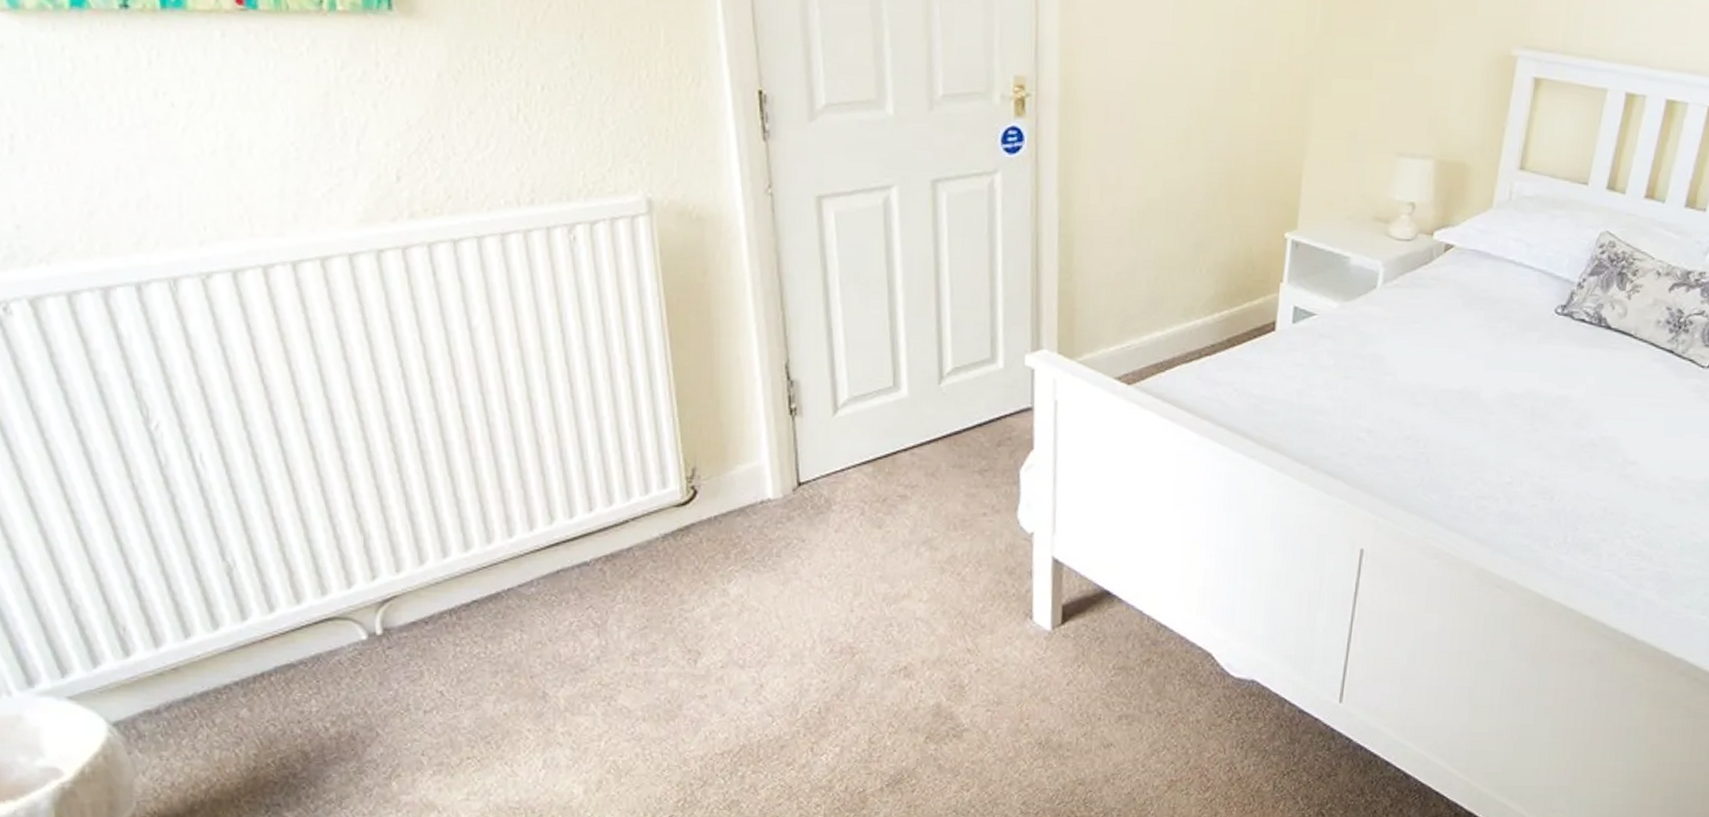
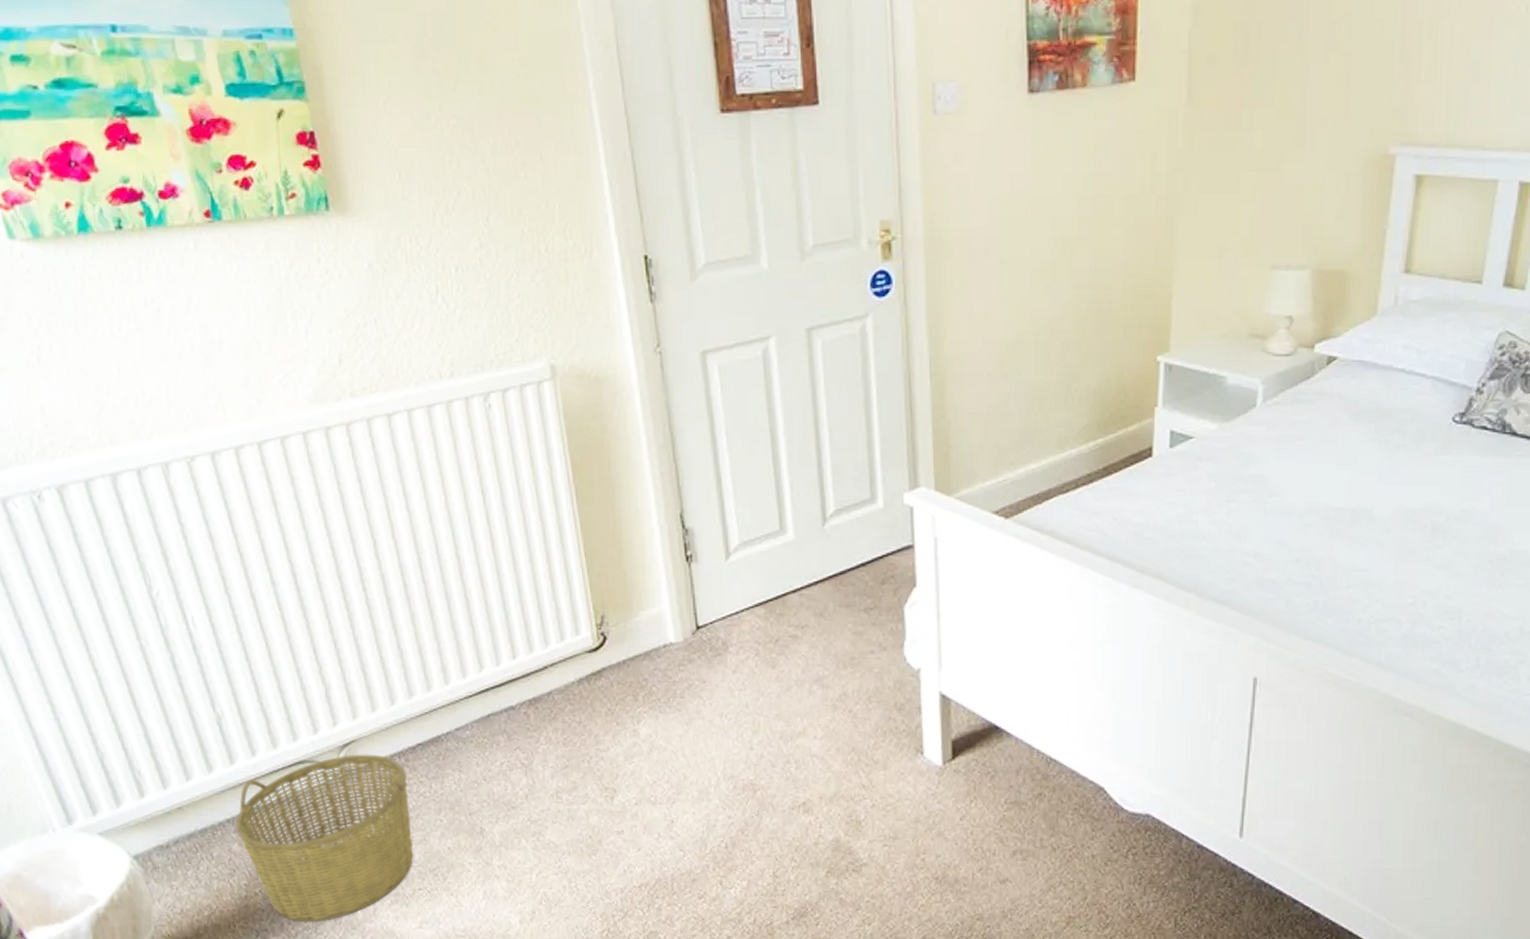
basket: none [245,610,463,796] -> present [235,754,414,923]

